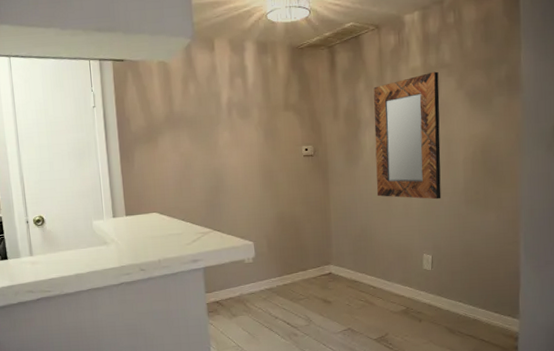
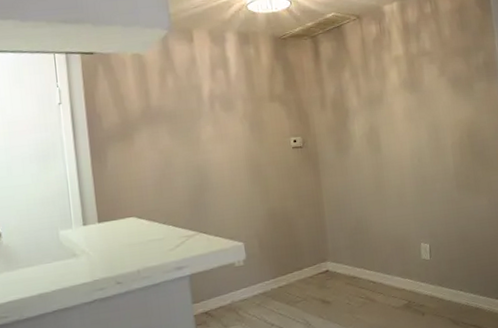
home mirror: present [373,71,441,200] -> none [359,59,434,187]

